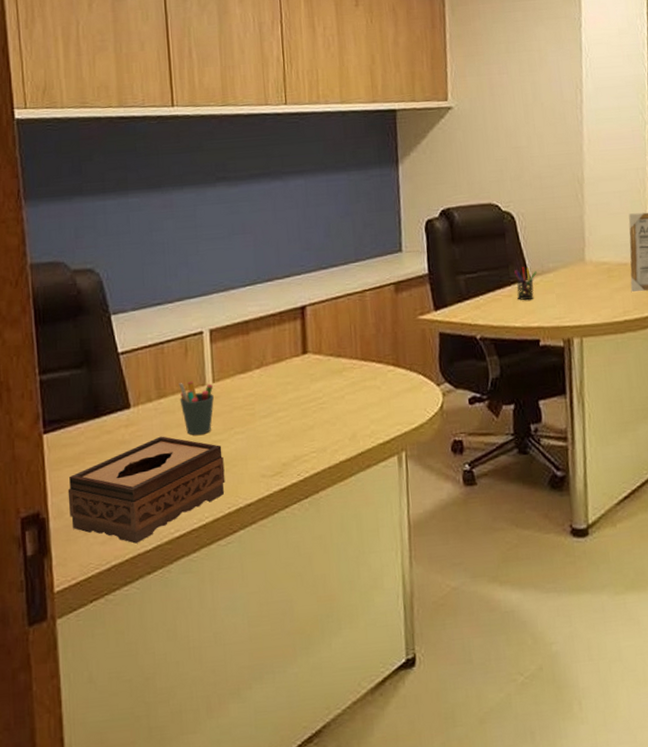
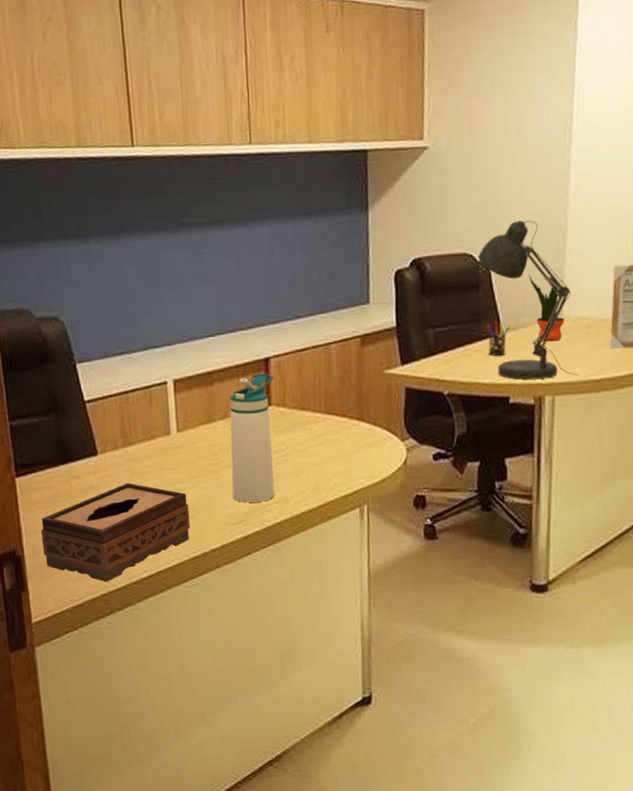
pen holder: present [178,381,214,435] -> none [144,430,179,483]
water bottle: none [266,321,312,454] -> present [230,373,275,503]
desk lamp: none [503,173,604,323] -> present [478,220,579,380]
potted plant: none [551,223,588,286] -> present [529,275,565,342]

